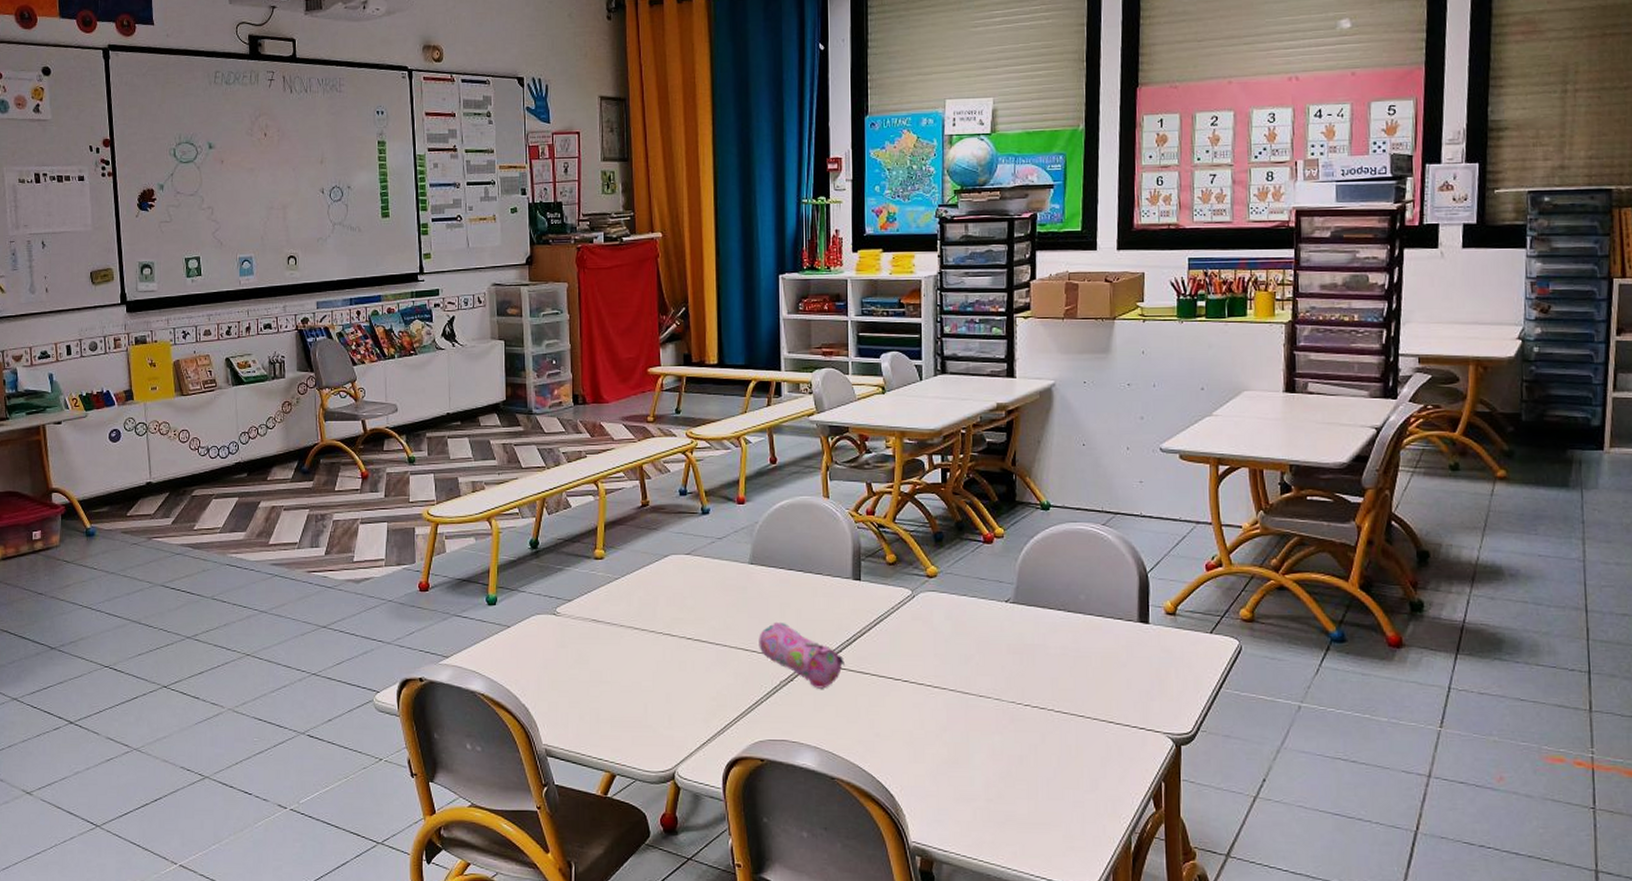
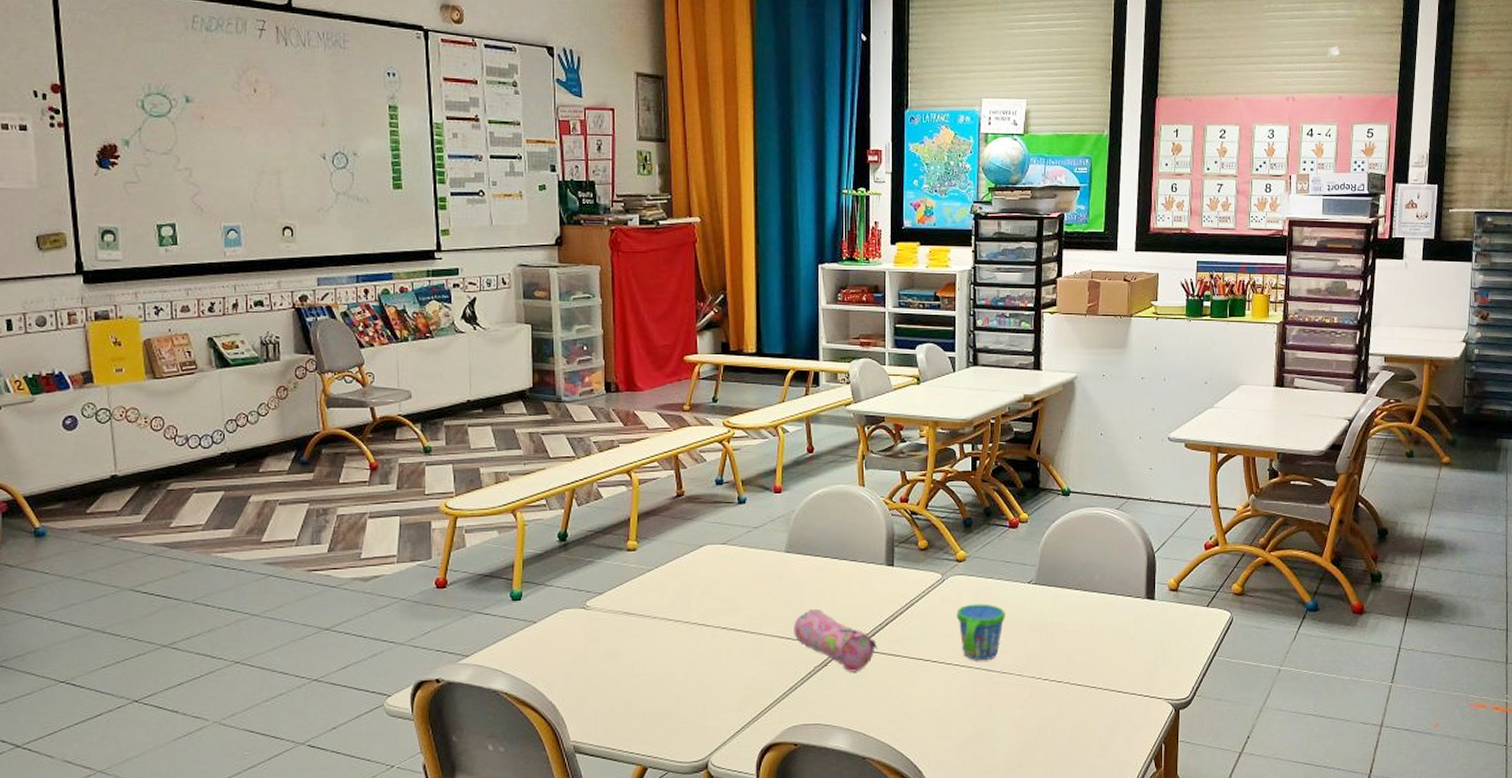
snack cup: none [928,622,981,682] -> present [956,604,1005,660]

